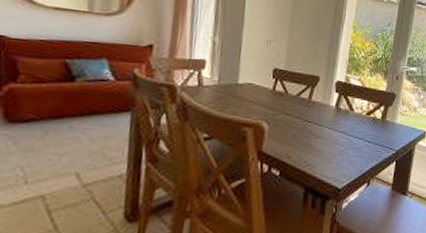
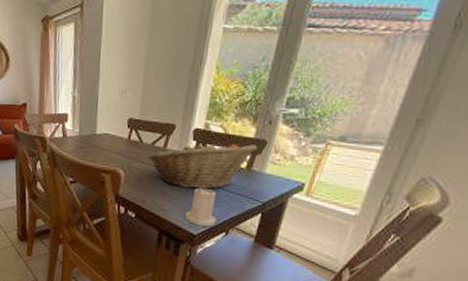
fruit basket: none [293,94,390,141] -> present [147,142,258,190]
candle: none [330,139,359,179] -> present [185,187,217,227]

